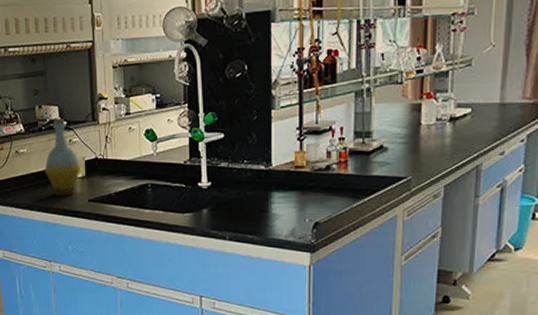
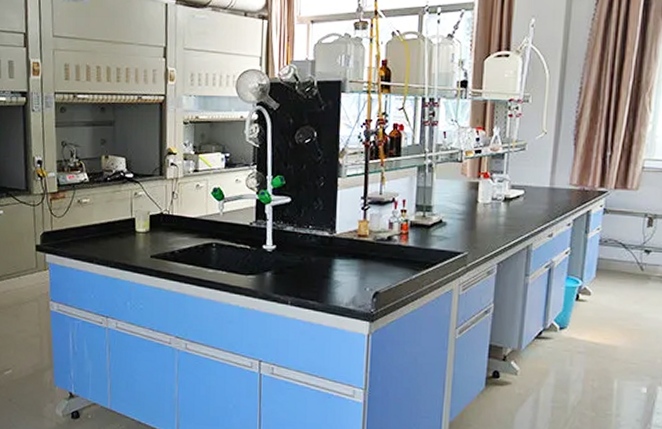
bottle: present [45,118,80,196] -> none [107,170,144,250]

